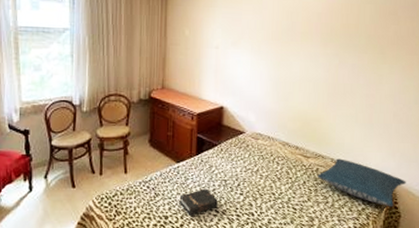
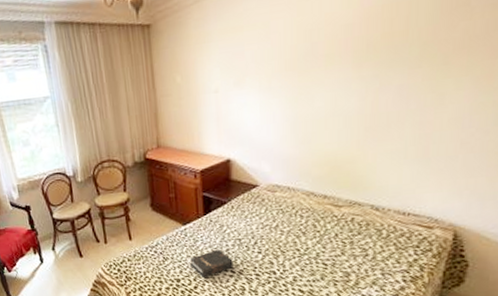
pillow: present [317,158,406,207] -> none [352,204,478,256]

